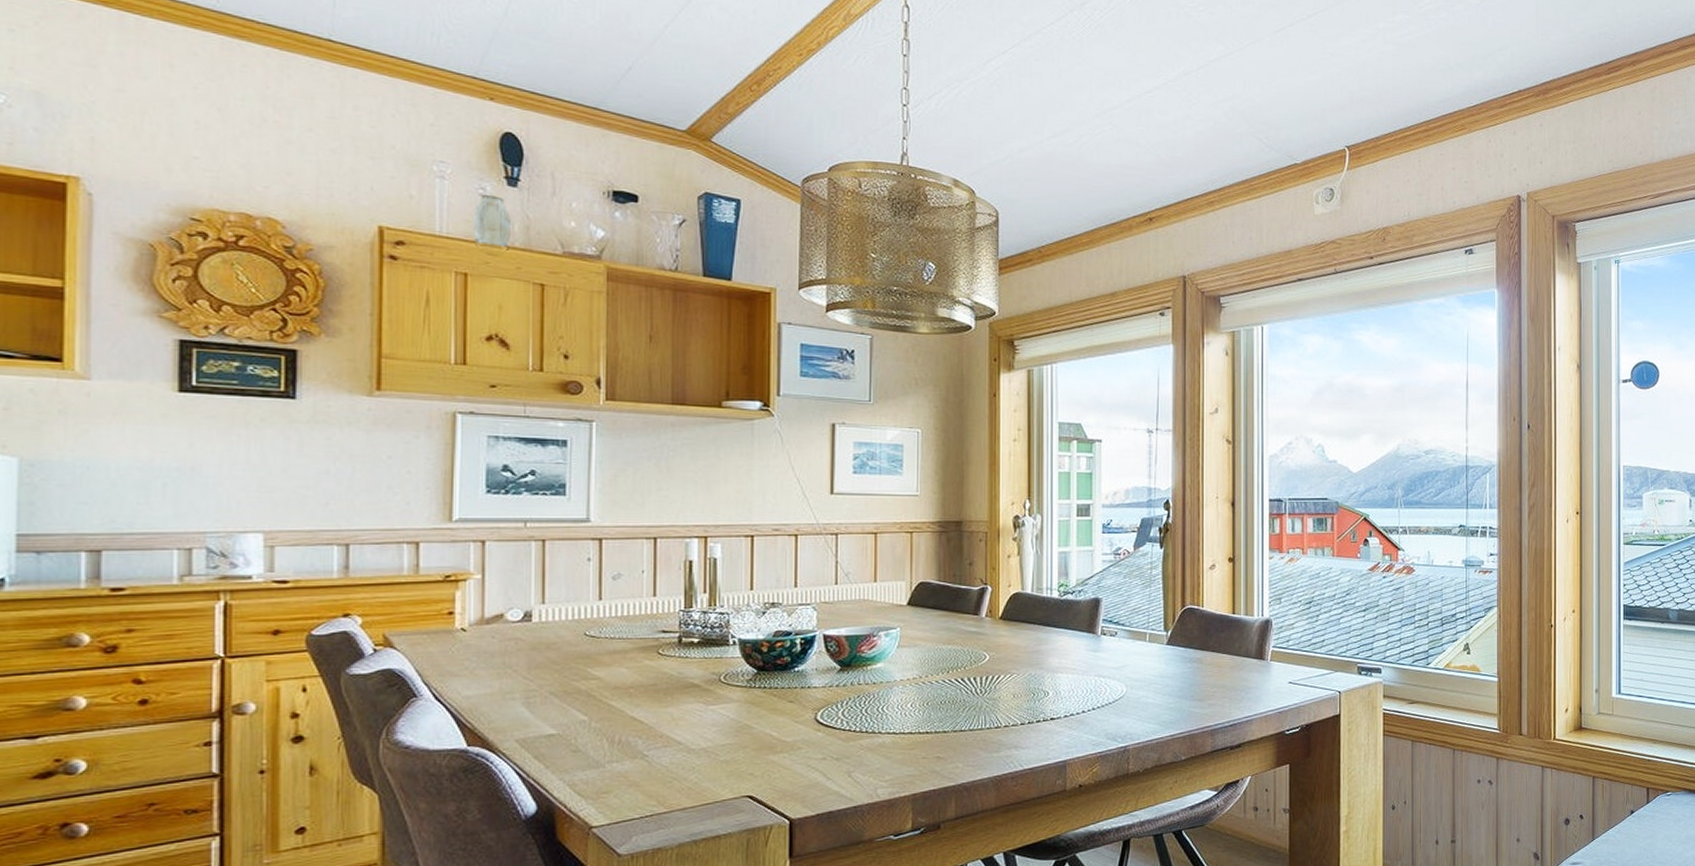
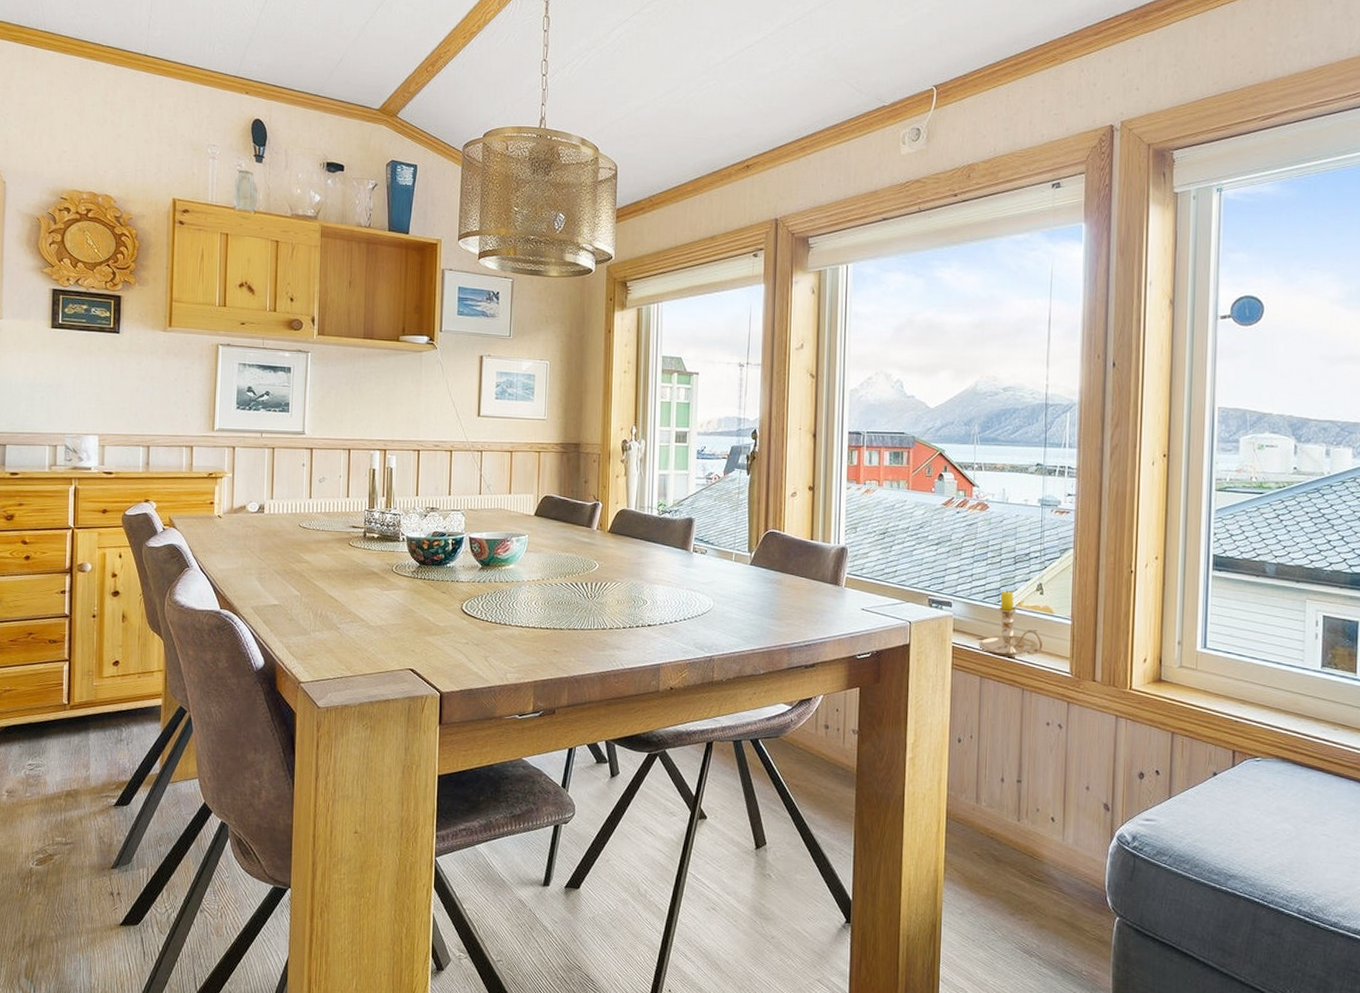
candlestick: none [1409,652,1471,720] -> present [979,590,1043,658]

